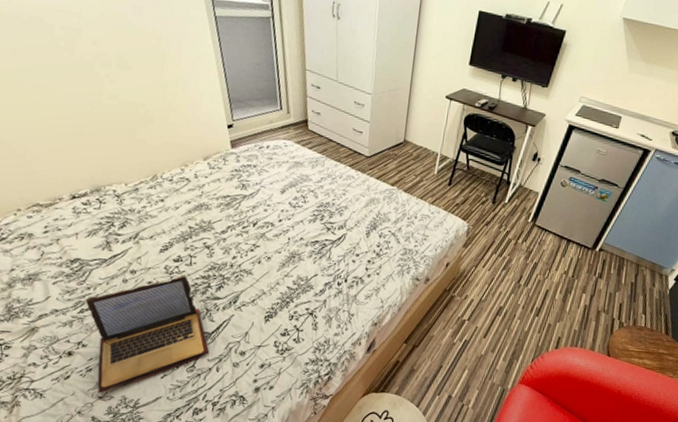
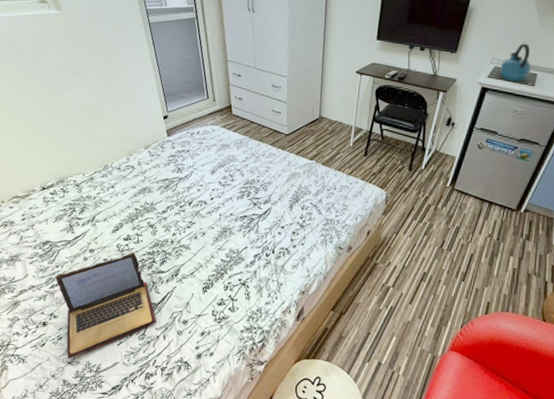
kettle: none [587,84,618,124] -> present [500,43,531,83]

